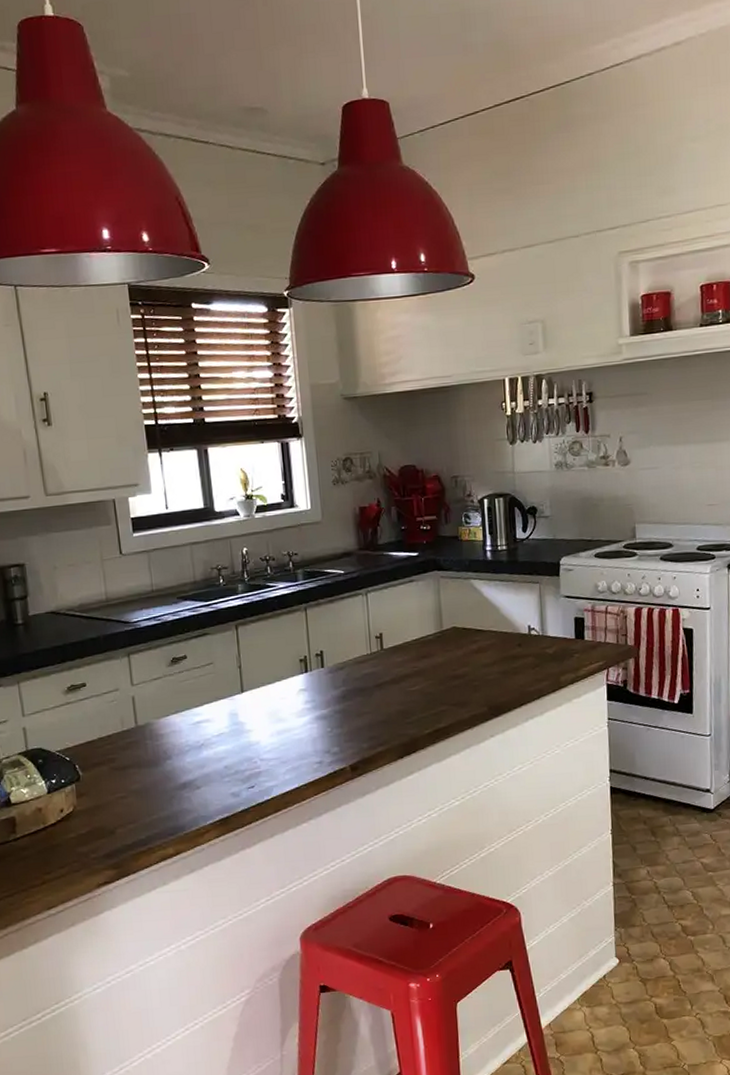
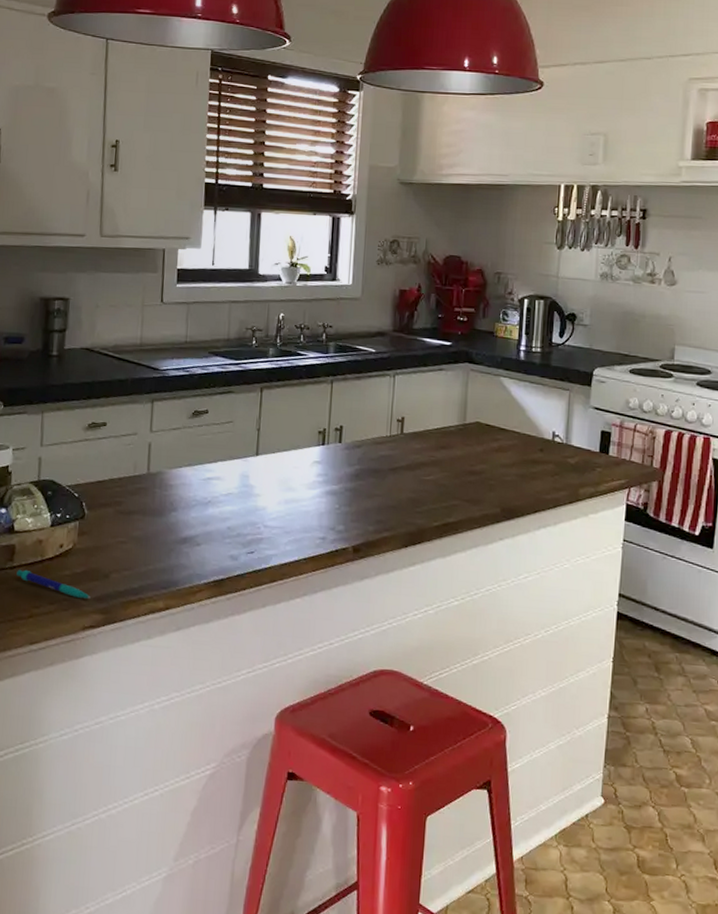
pen: none [21,839,100,858] -> present [16,569,91,599]

